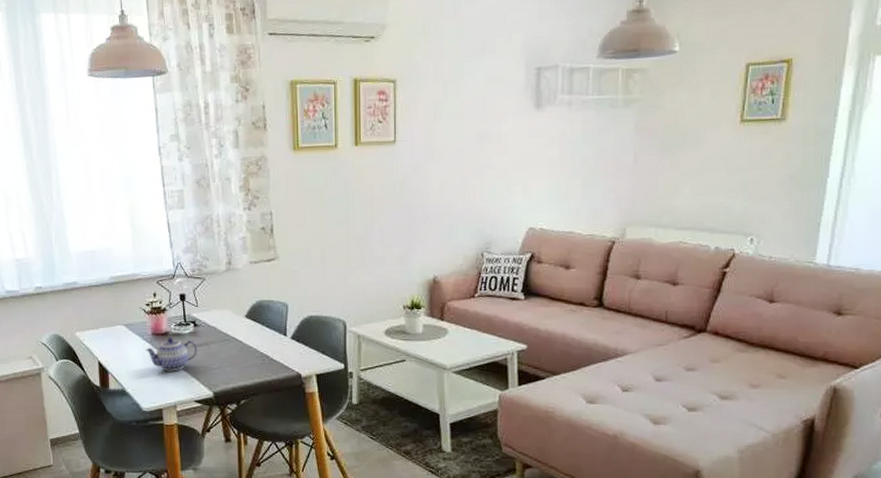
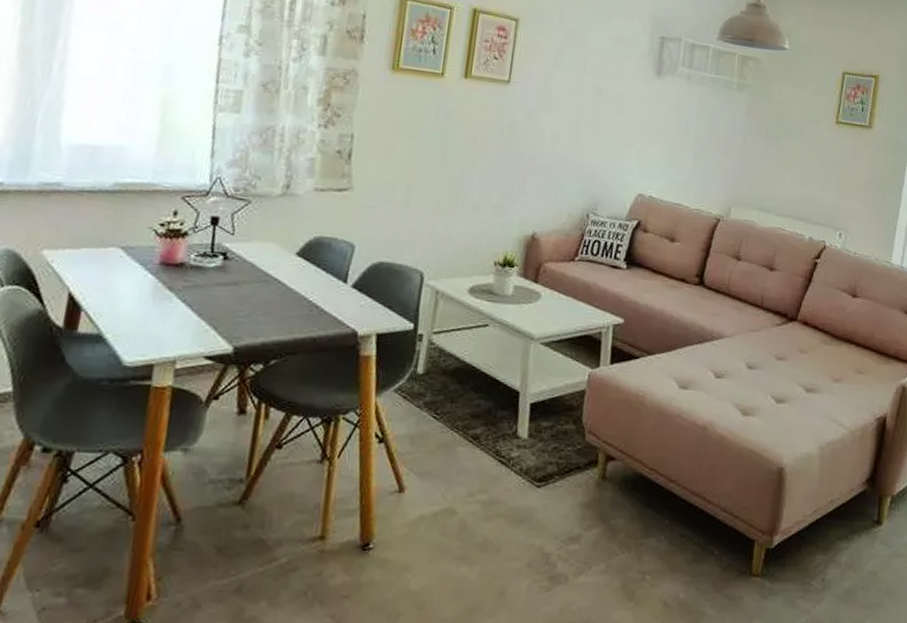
teapot: present [145,338,198,372] -> none [145,270,223,316]

